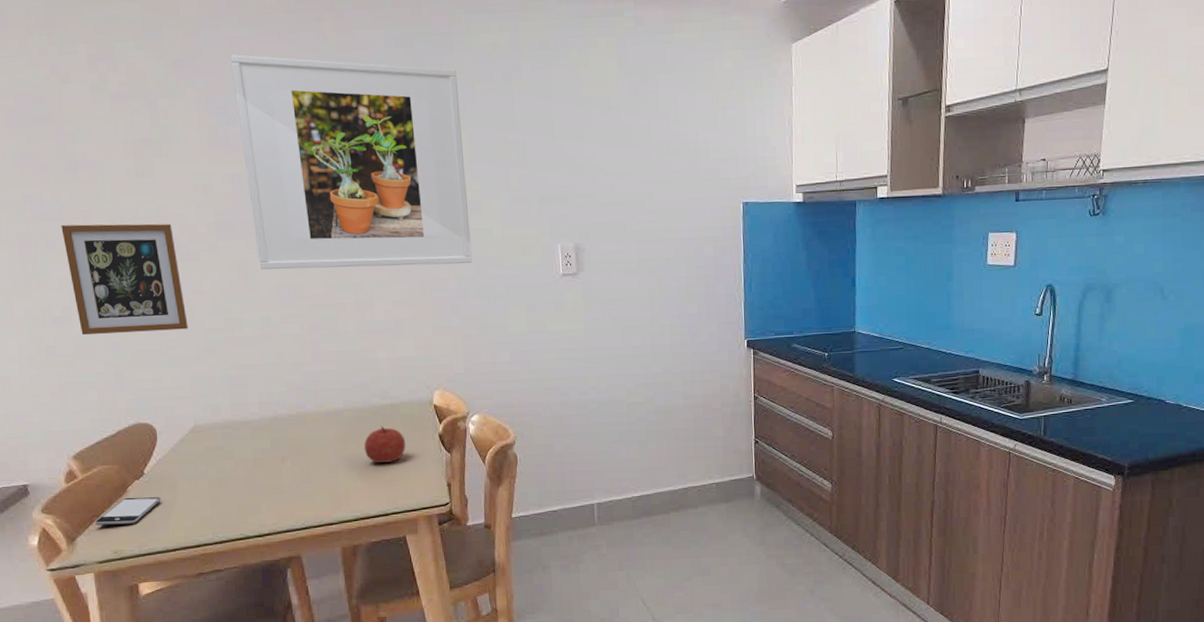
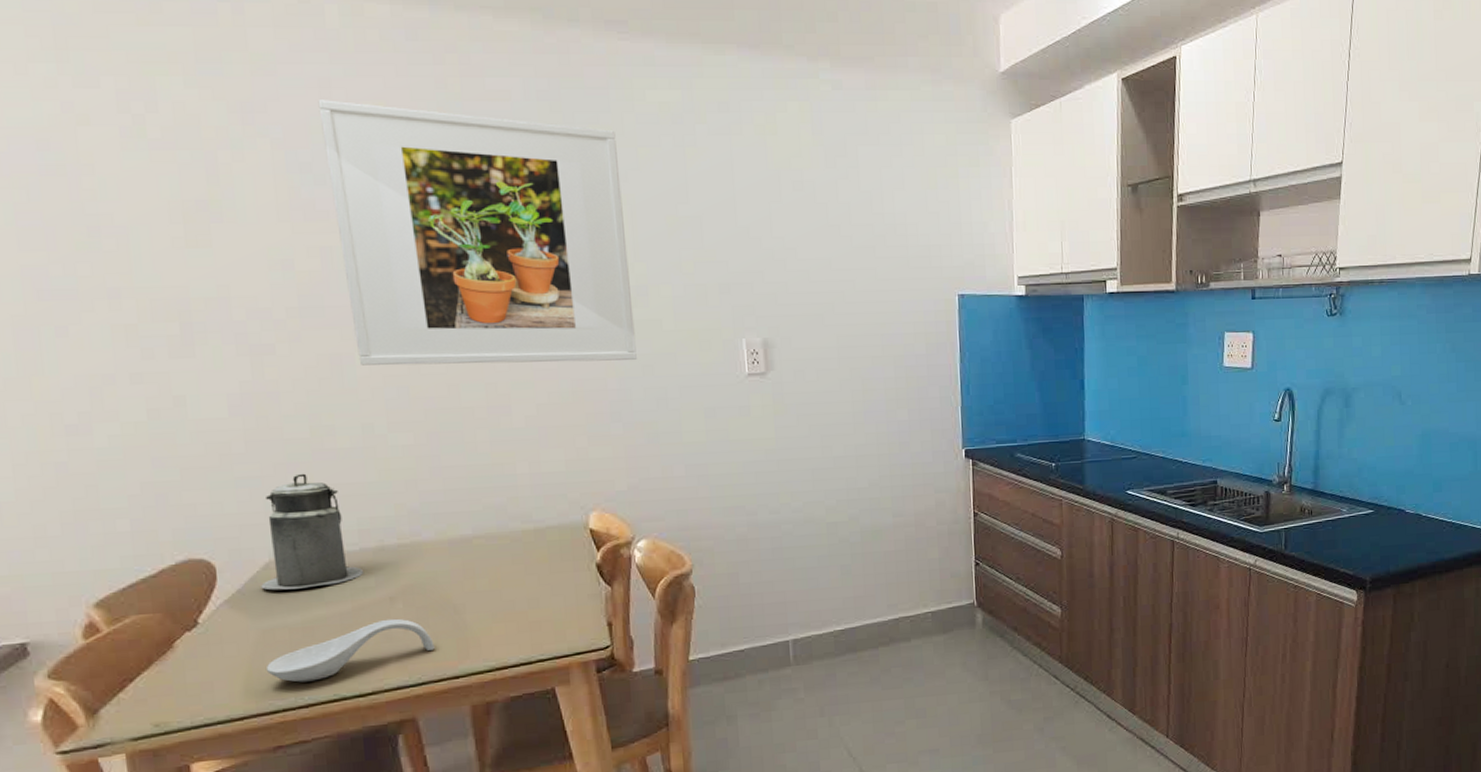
picture frame: present [61,223,188,335] -> none [77,305,261,447]
smartphone: present [95,497,161,526] -> none [127,652,223,692]
canister: none [188,356,262,449] -> present [261,473,363,590]
spoon rest: none [191,474,315,523] -> present [265,618,435,683]
fruit: present [364,425,406,463] -> none [499,555,555,601]

